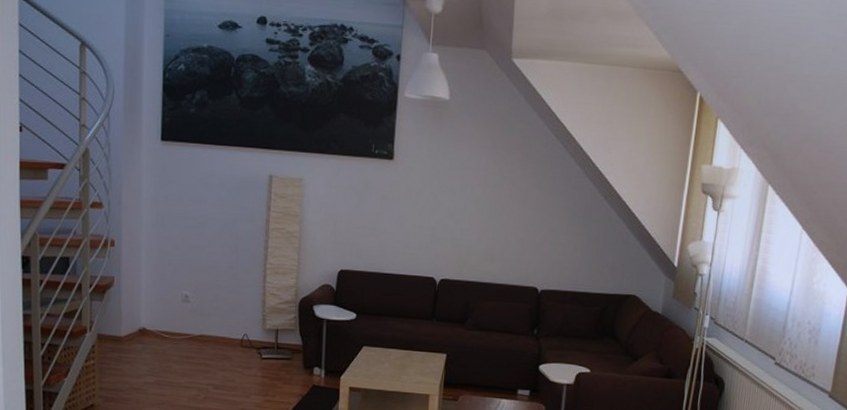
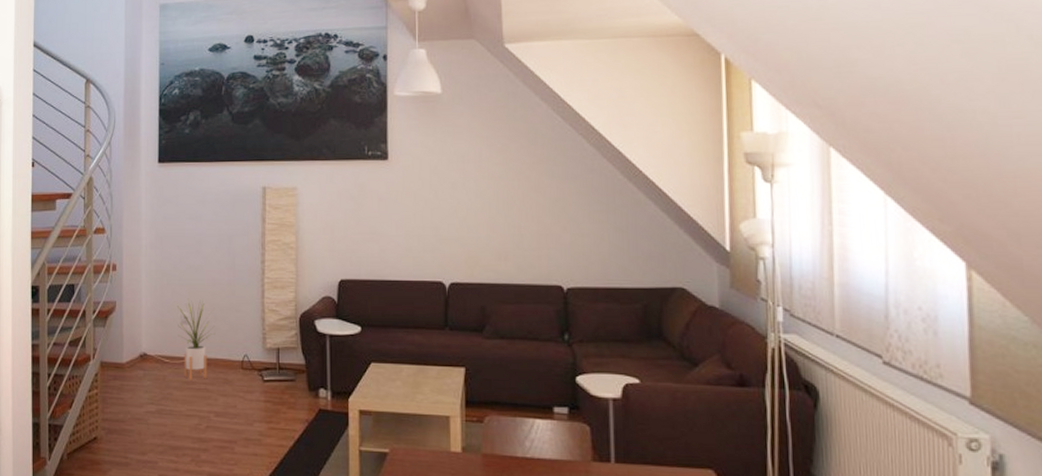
house plant: none [178,279,216,355] -> present [177,299,215,380]

